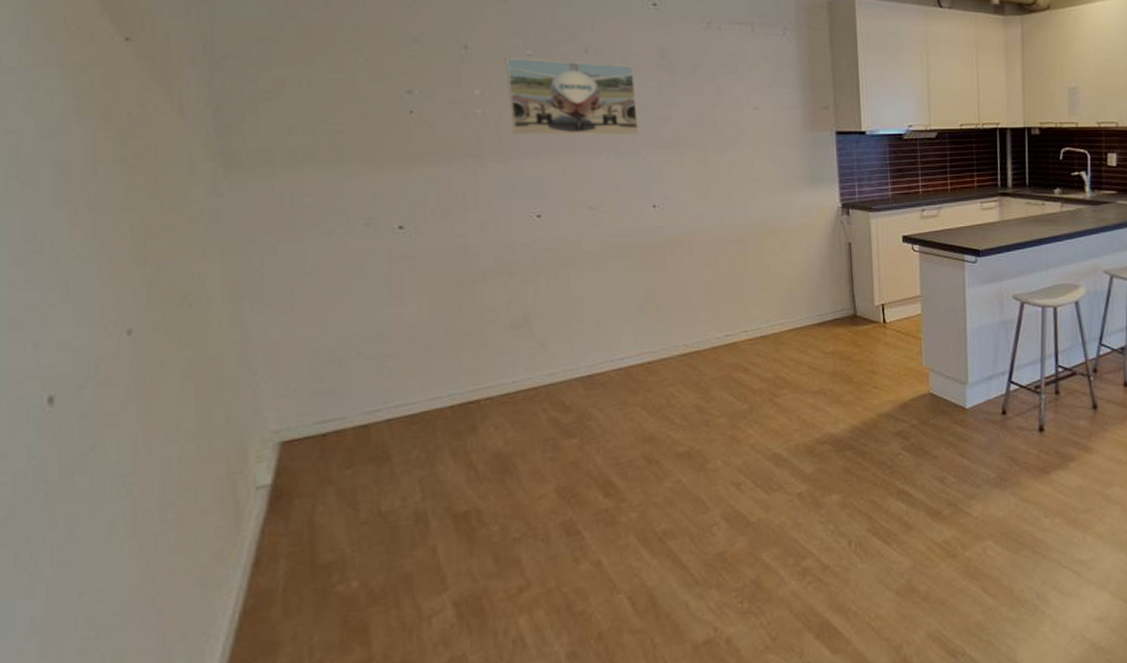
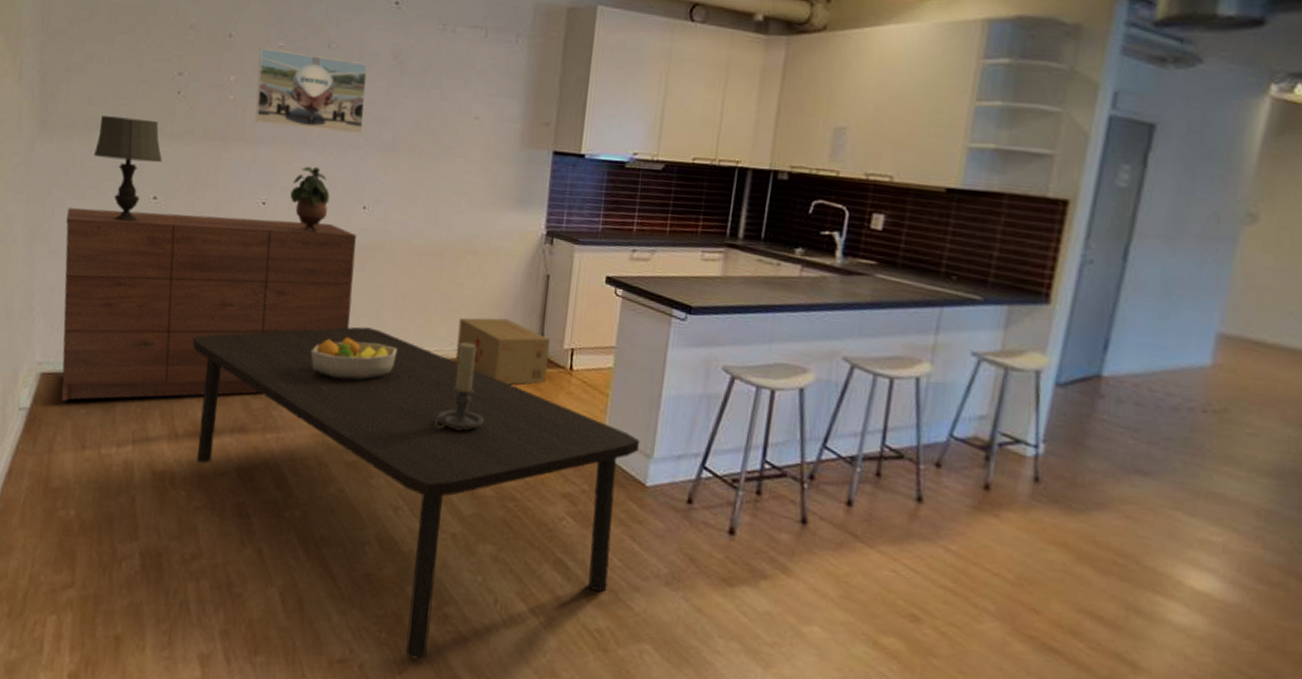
dresser: none [283,227,659,467] -> present [61,208,357,401]
table lamp: none [309,144,403,258] -> present [94,116,162,222]
dining table: none [477,320,956,618] -> present [192,326,641,660]
potted plant: none [568,172,614,238] -> present [290,166,330,233]
fruit bowl: none [621,334,714,376] -> present [311,337,398,380]
candle holder: none [762,316,811,401] -> present [434,342,484,431]
cardboard box: none [771,288,863,347] -> present [455,317,550,385]

